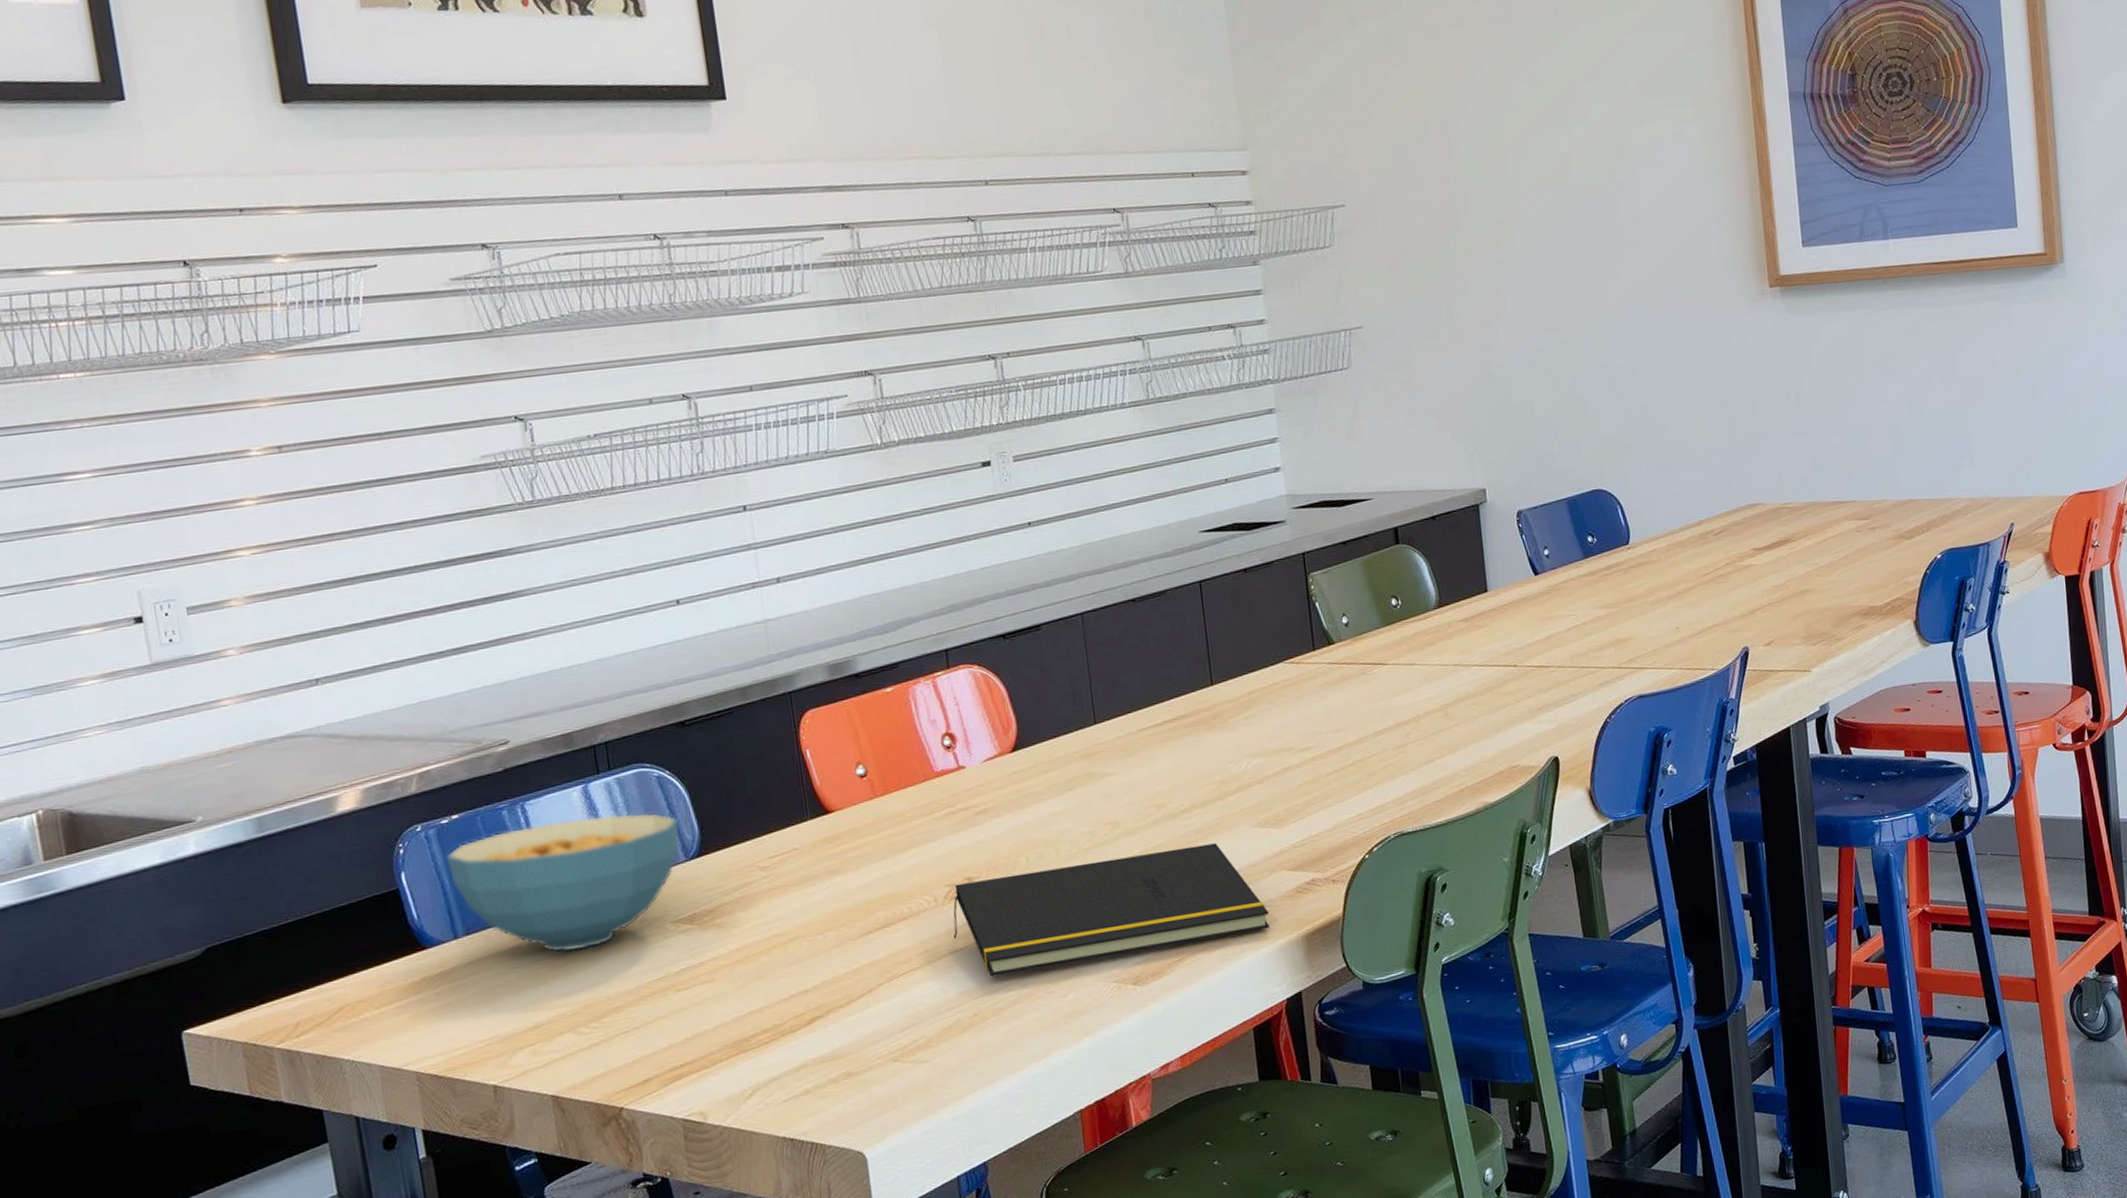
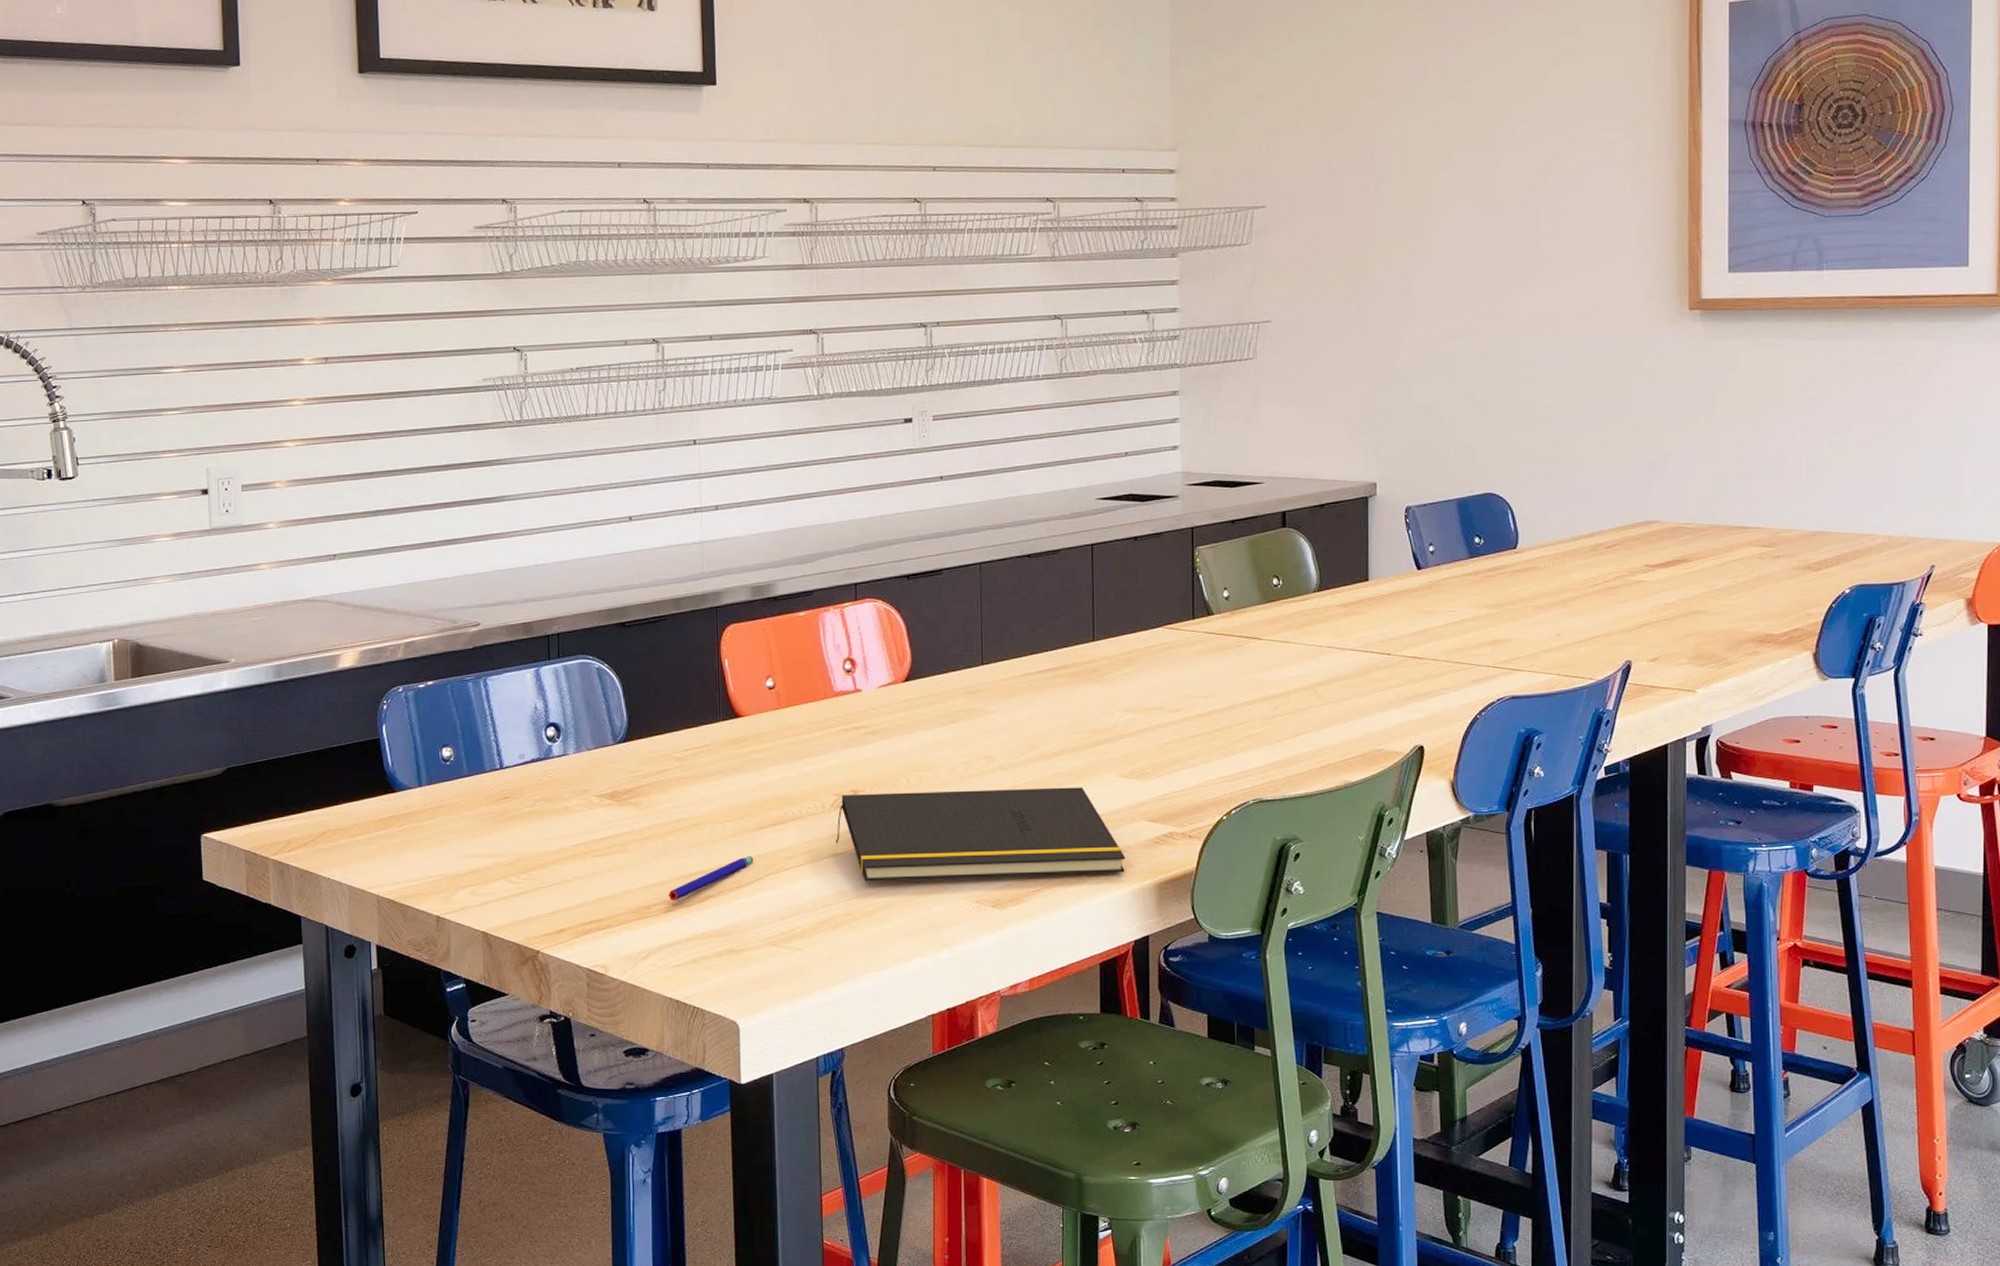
cereal bowl: present [446,813,680,952] -> none [419,696,612,810]
pen: none [768,966,864,1028] -> present [668,856,754,900]

